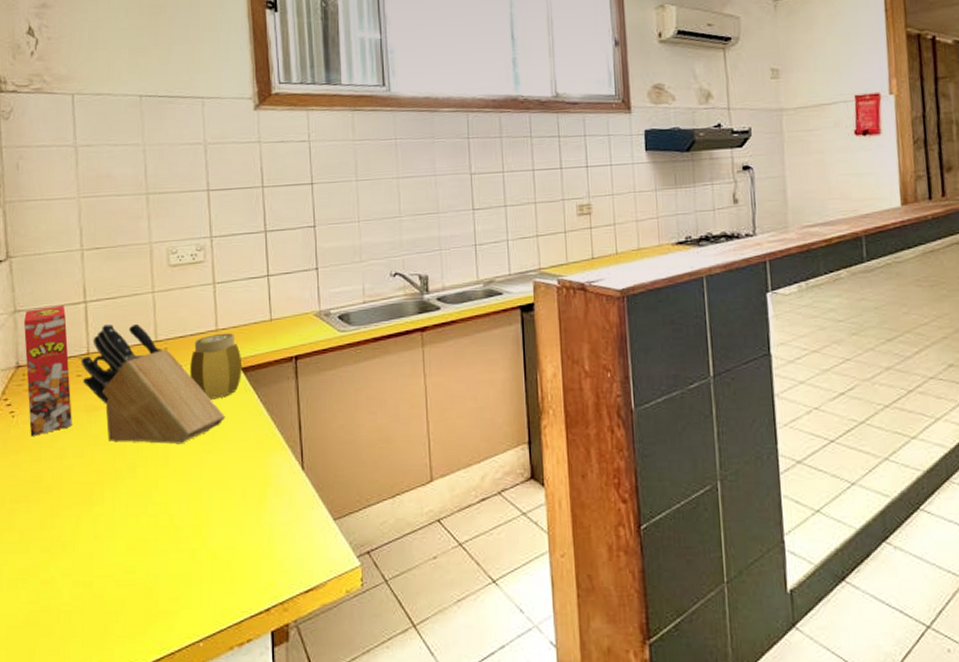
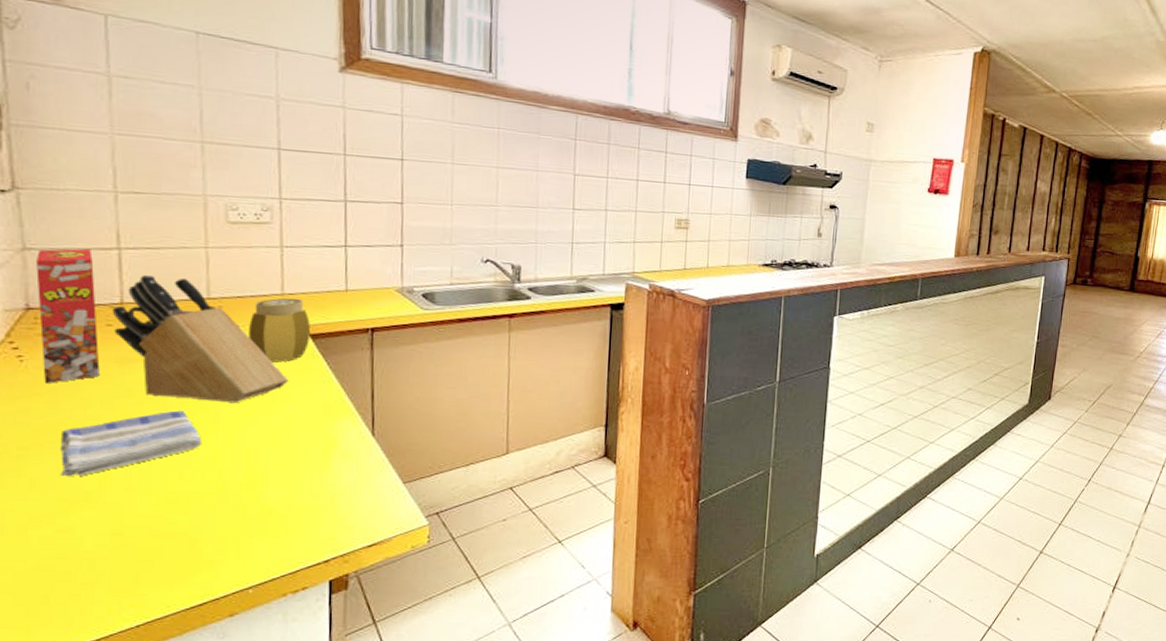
dish towel: none [42,455,155,528] -> present [60,410,203,477]

